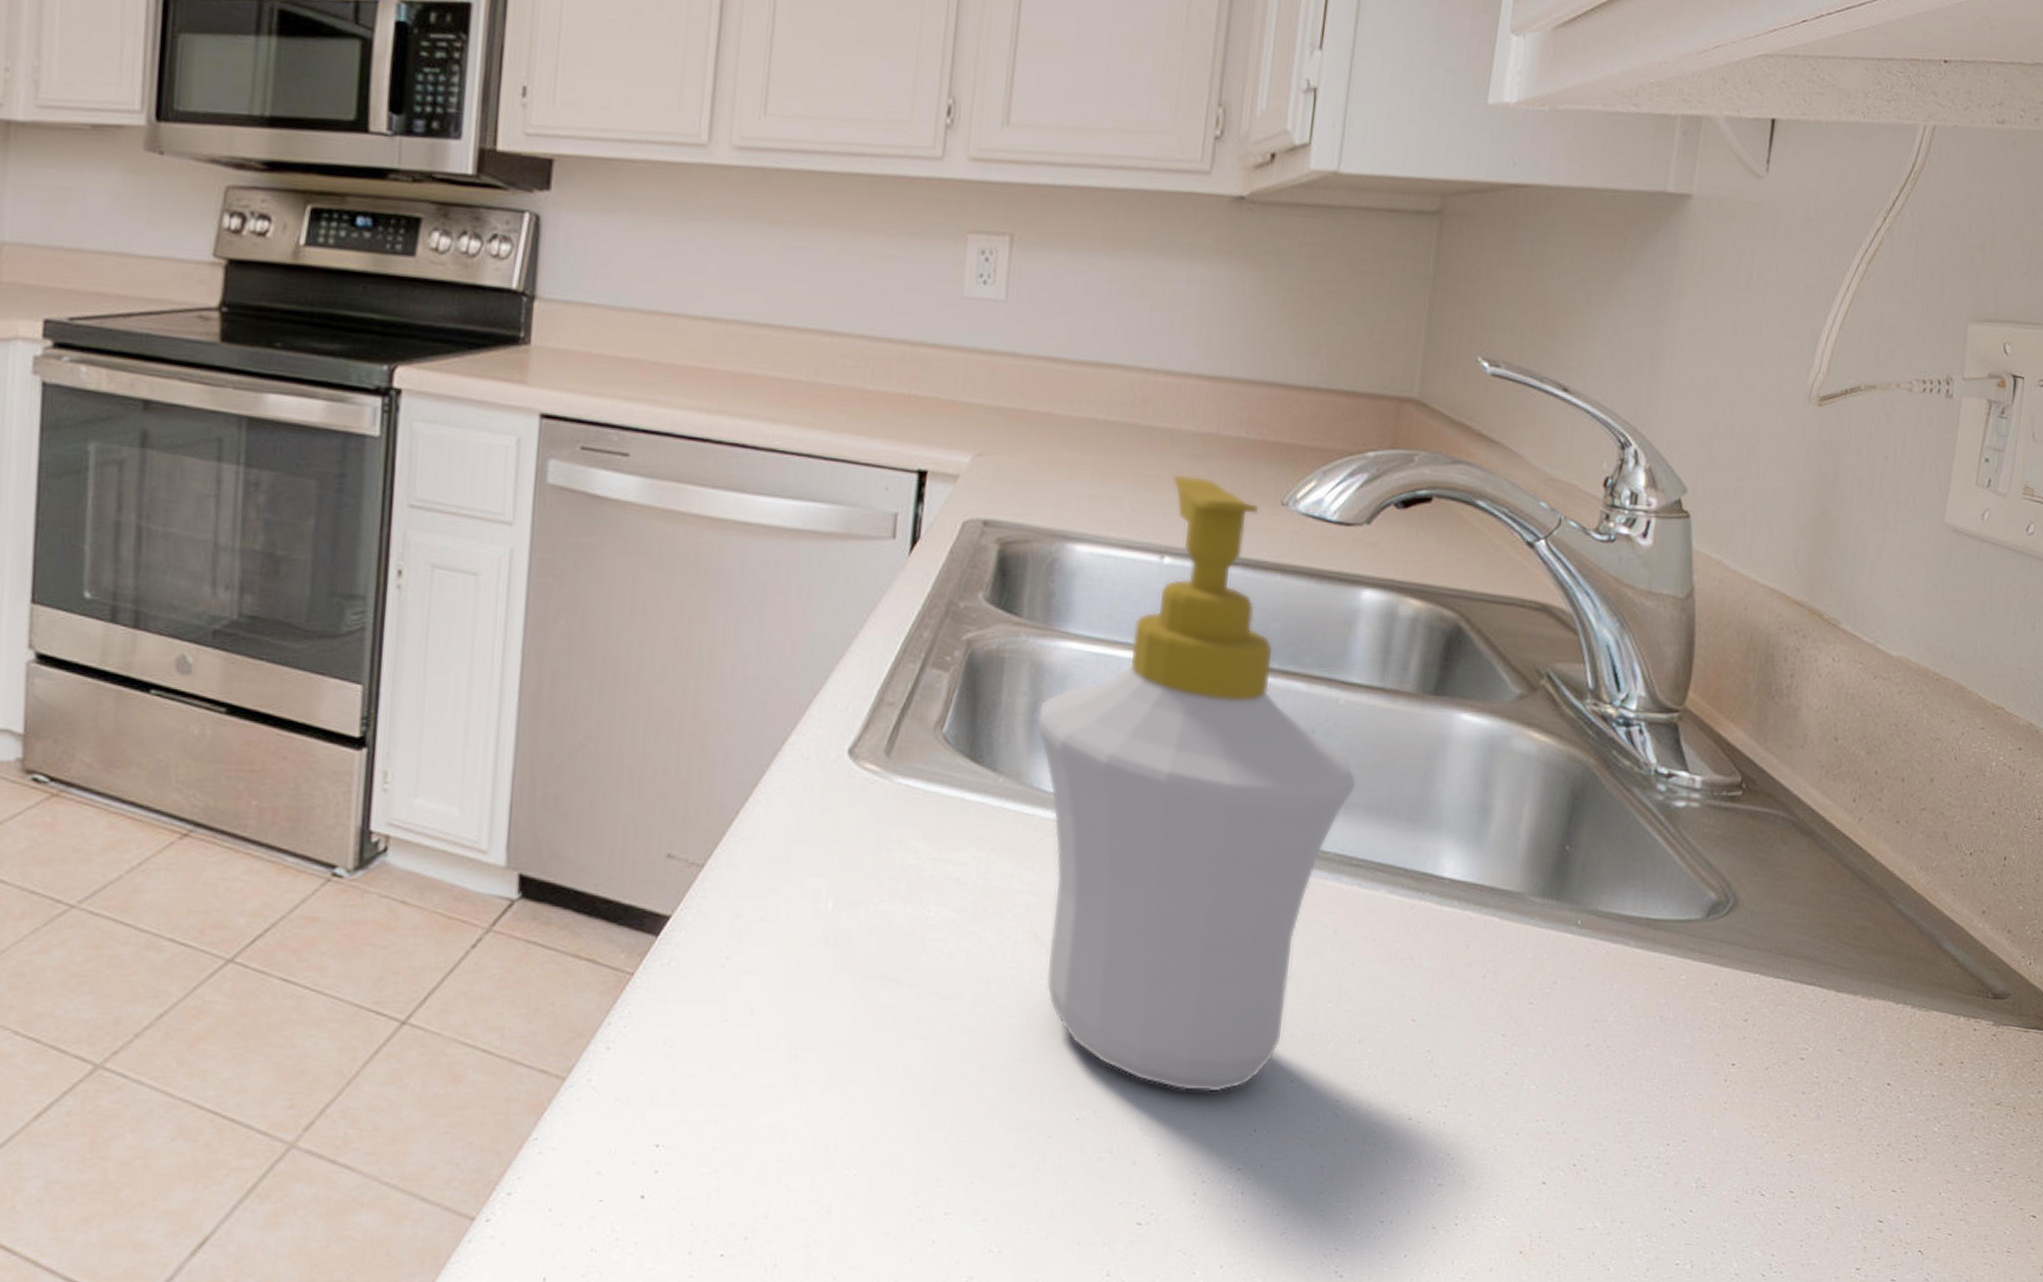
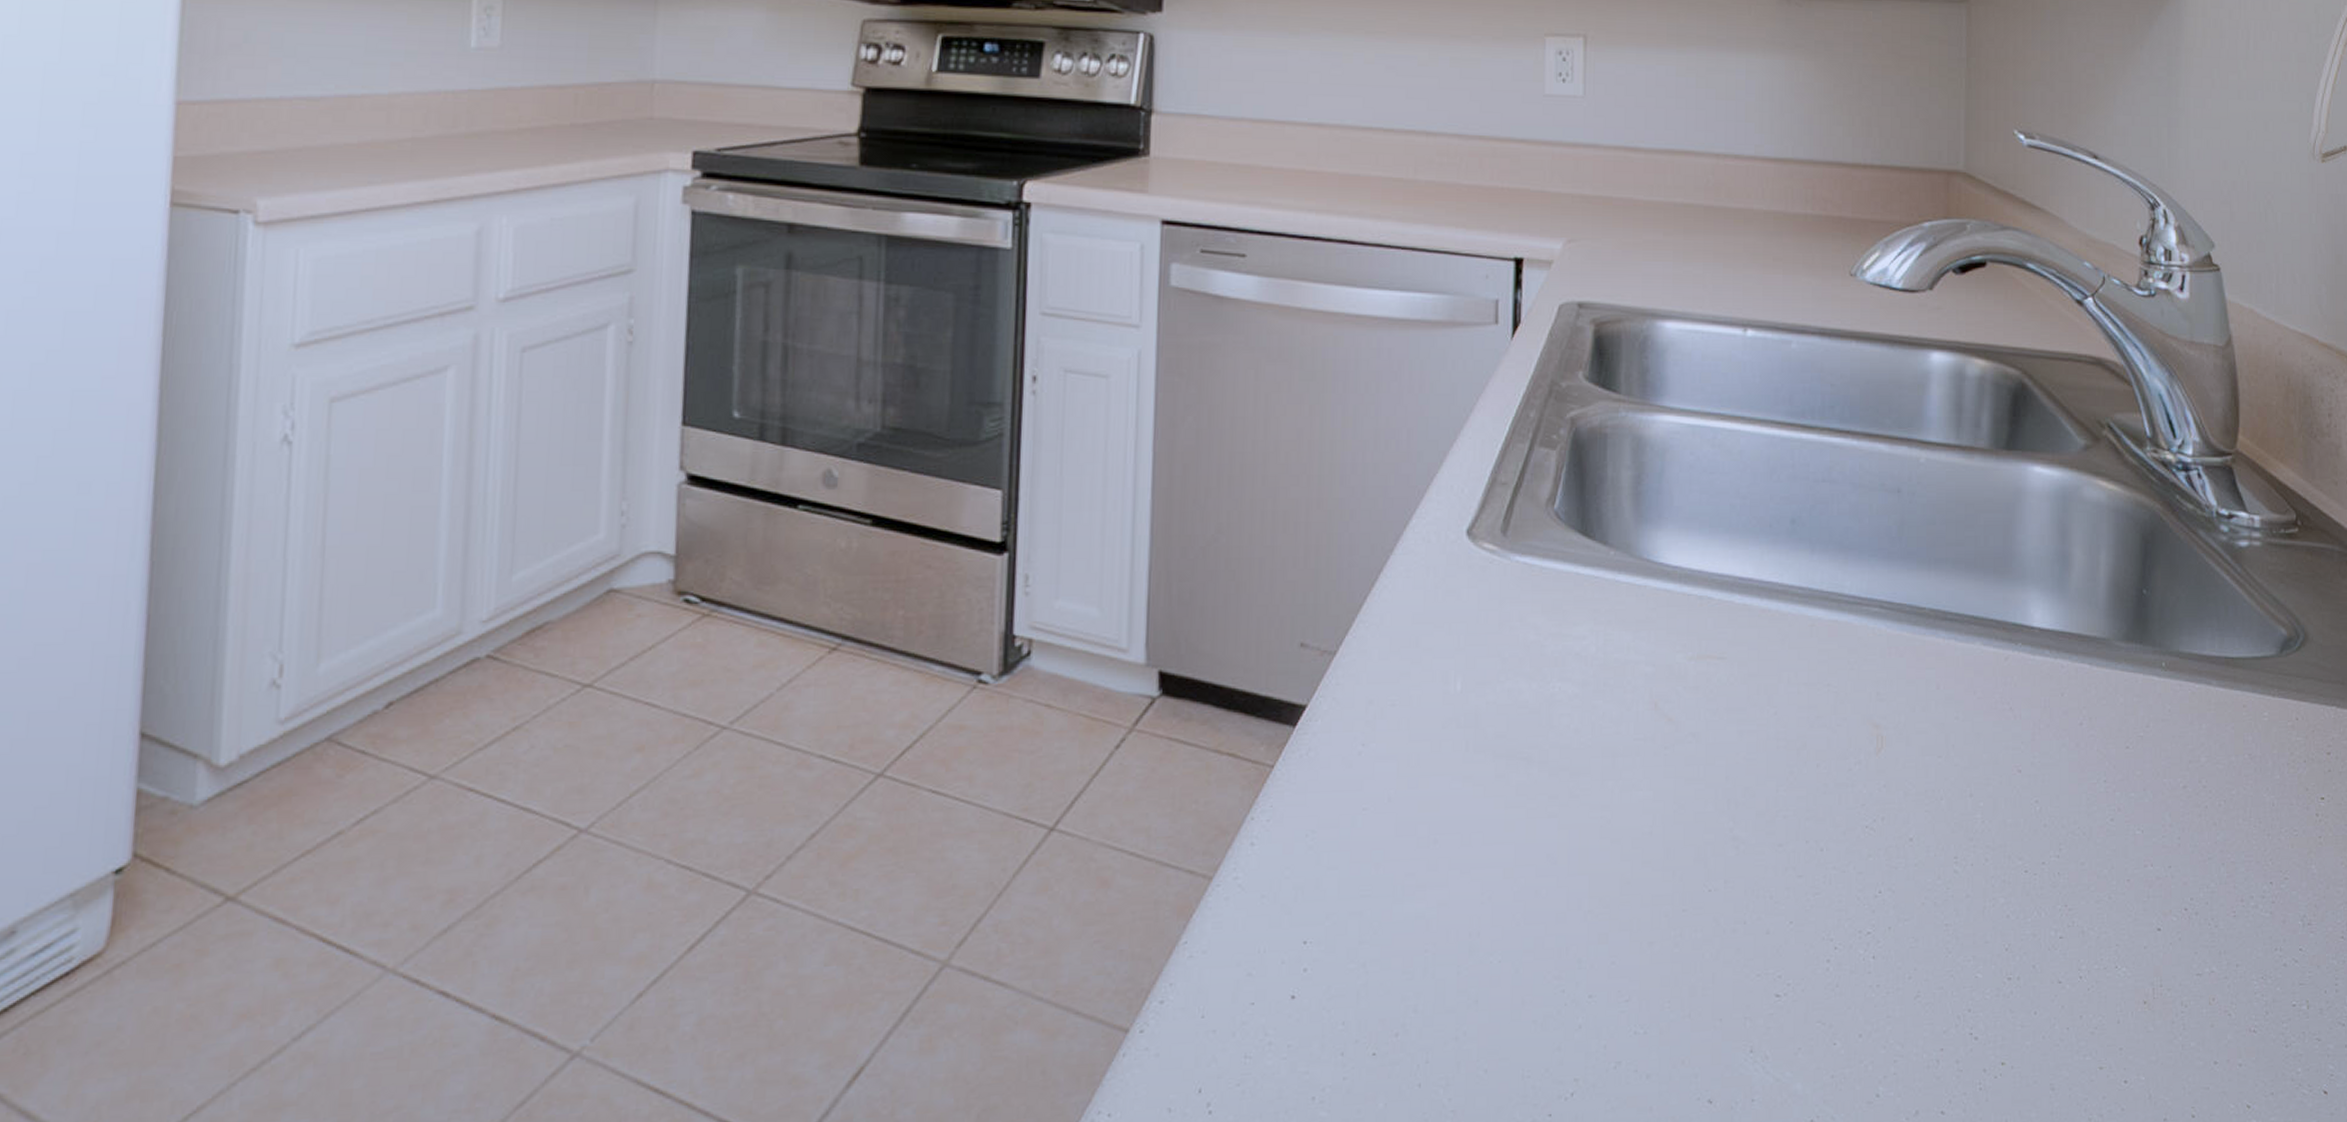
soap bottle: present [1036,475,1357,1092] -> none [1642,251,1944,856]

